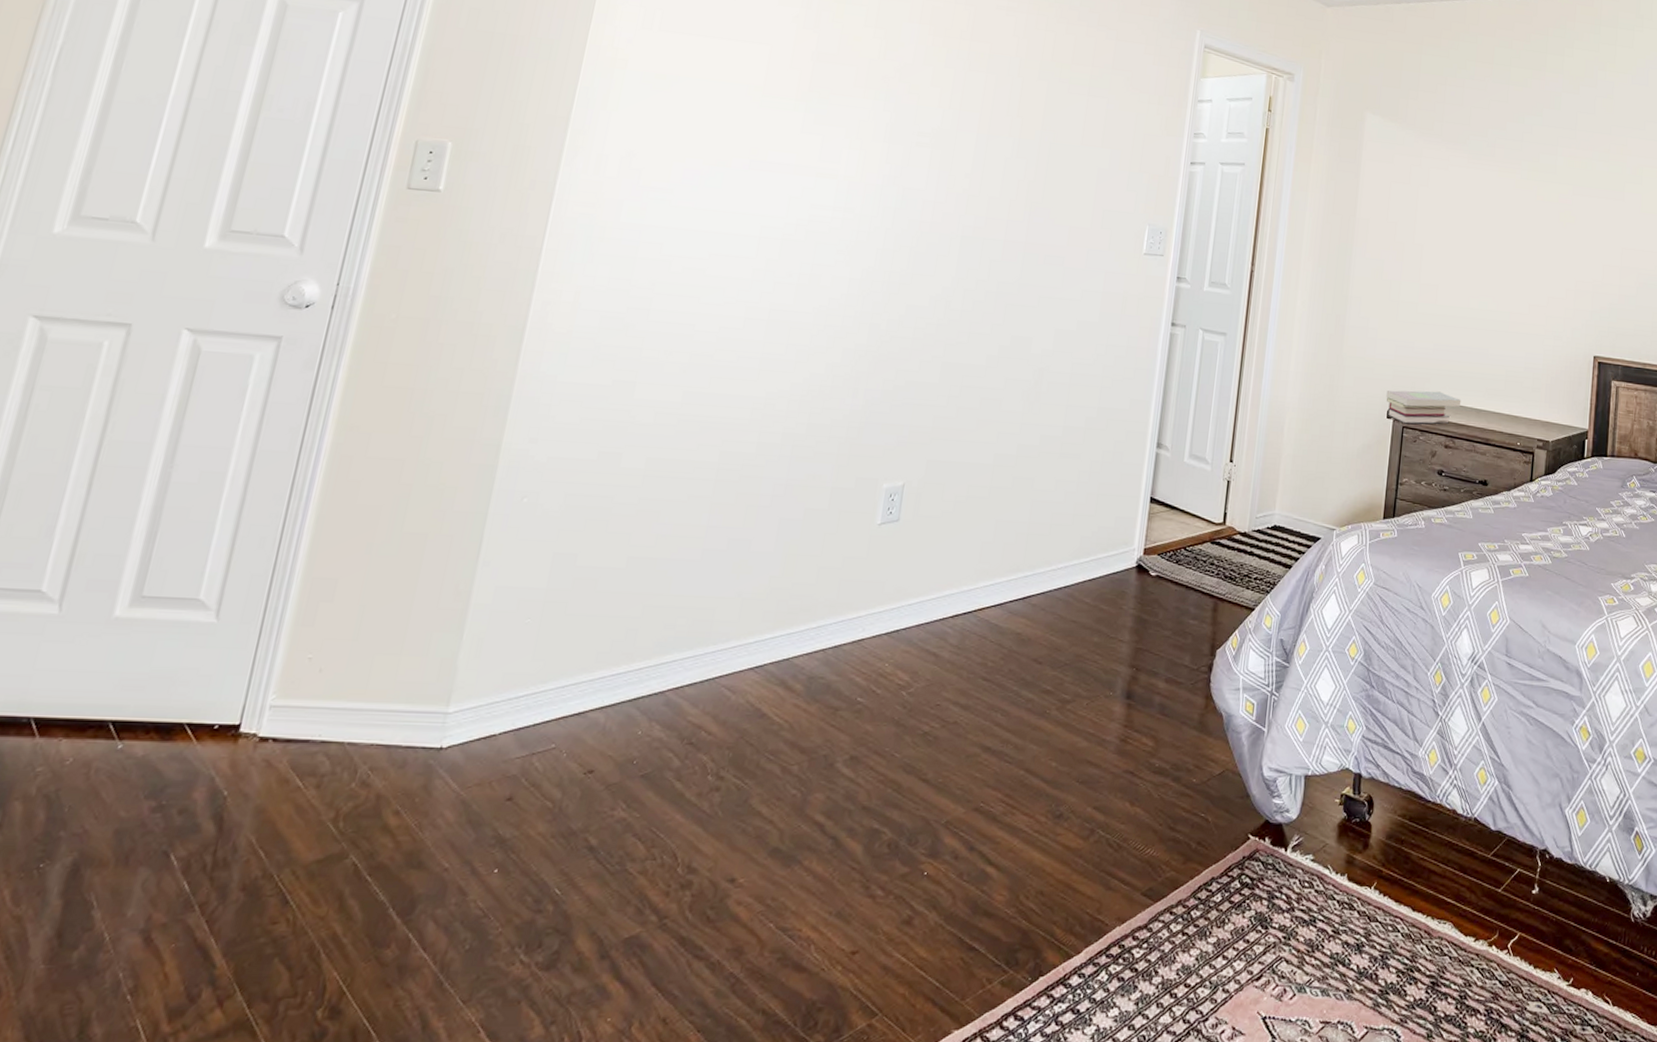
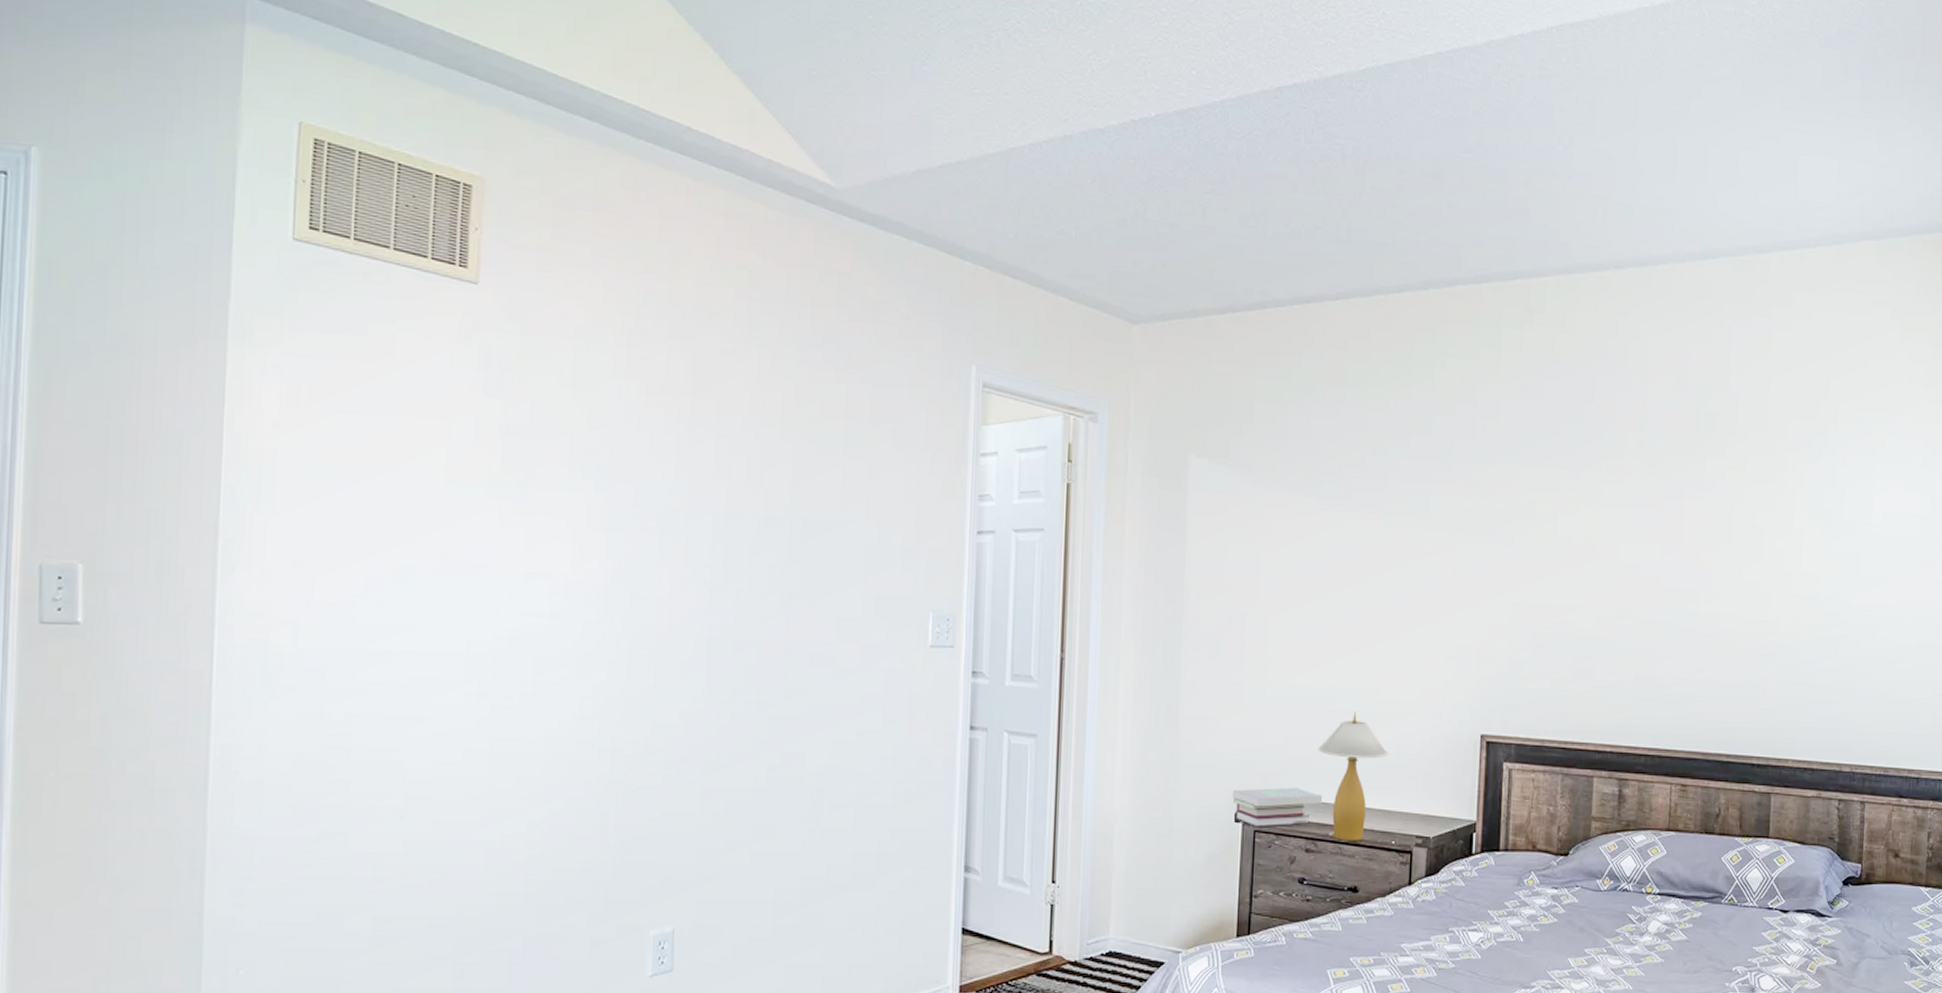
table lamp: none [1459,329,1517,441] -> present [1318,711,1389,841]

